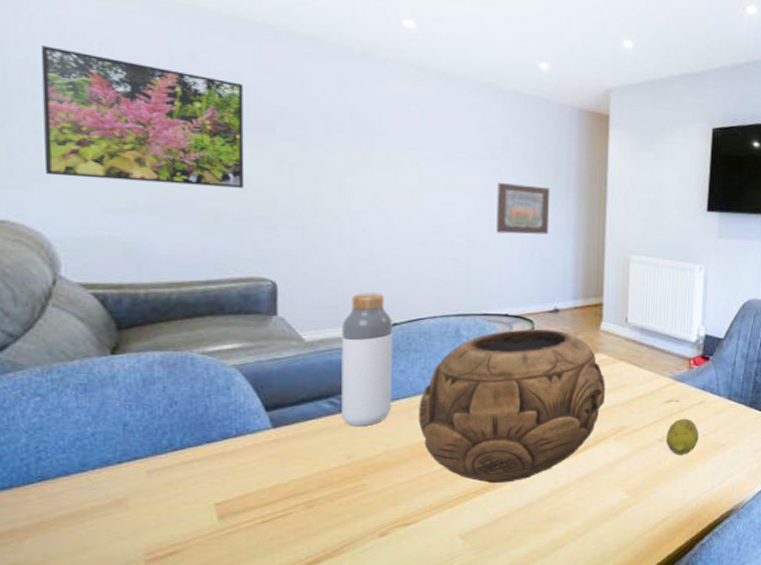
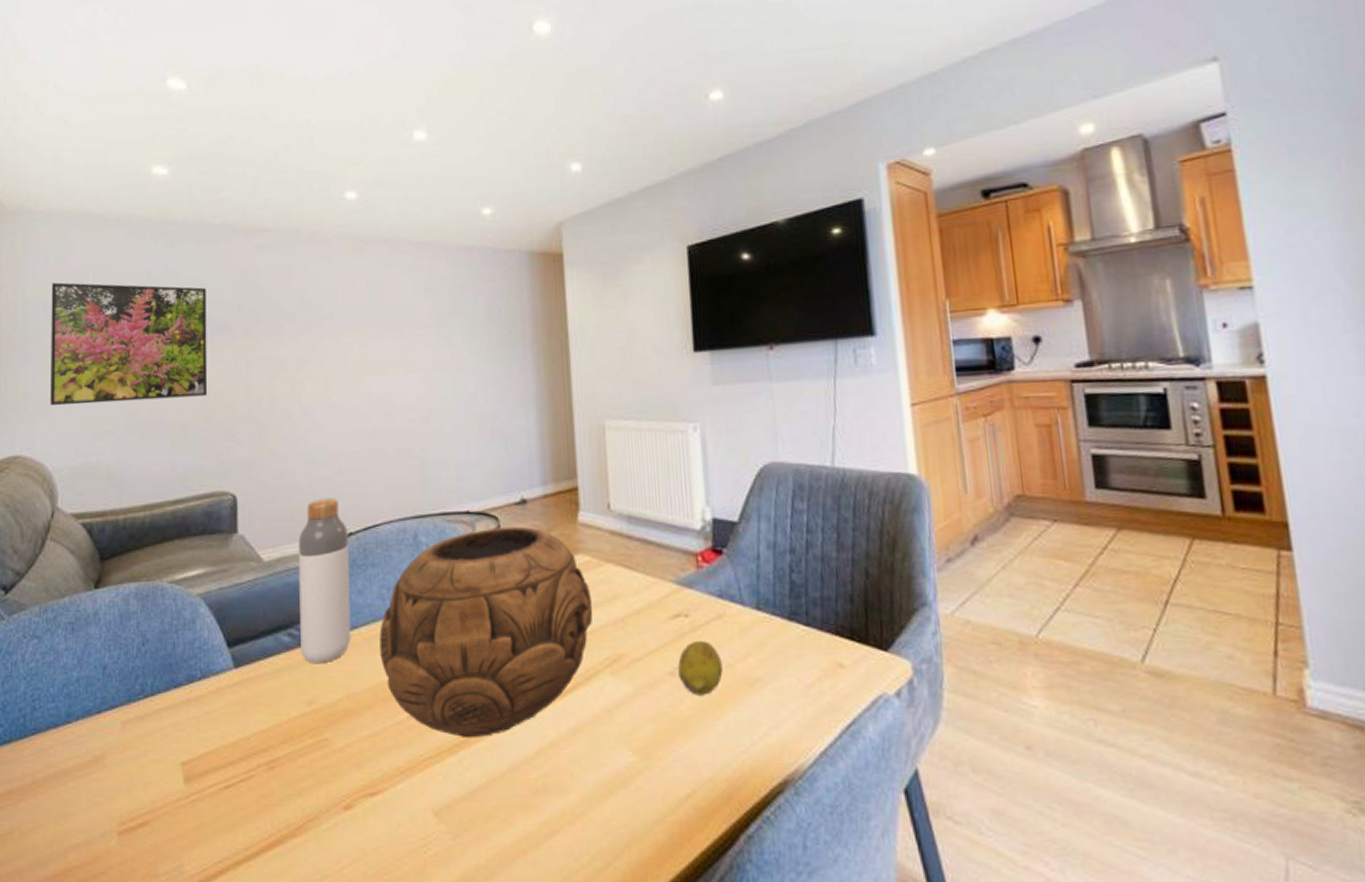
wall art: present [496,183,551,235] -> none [447,350,507,412]

